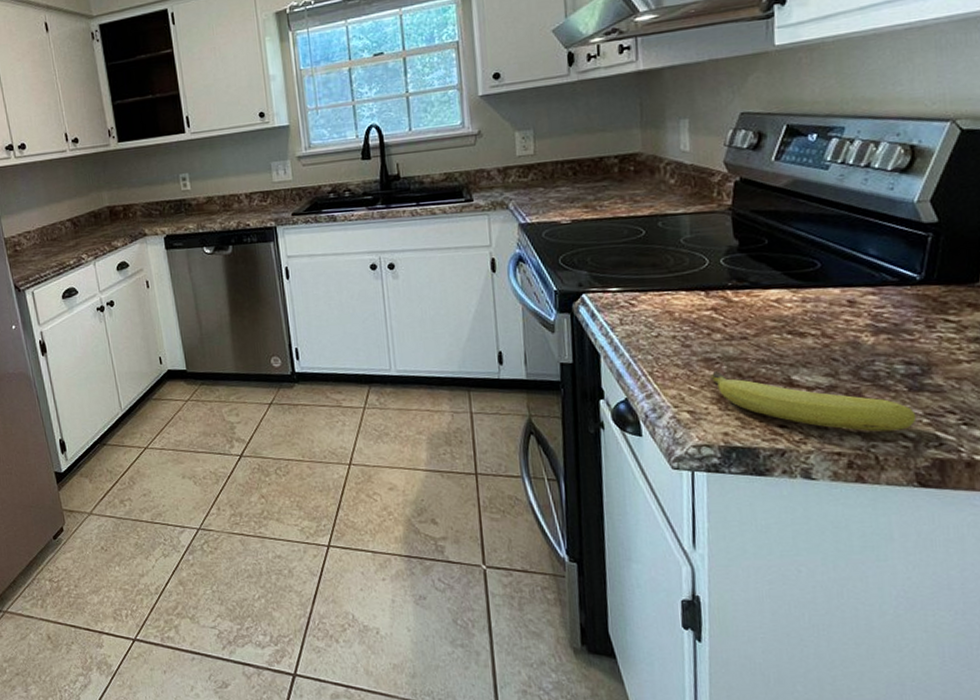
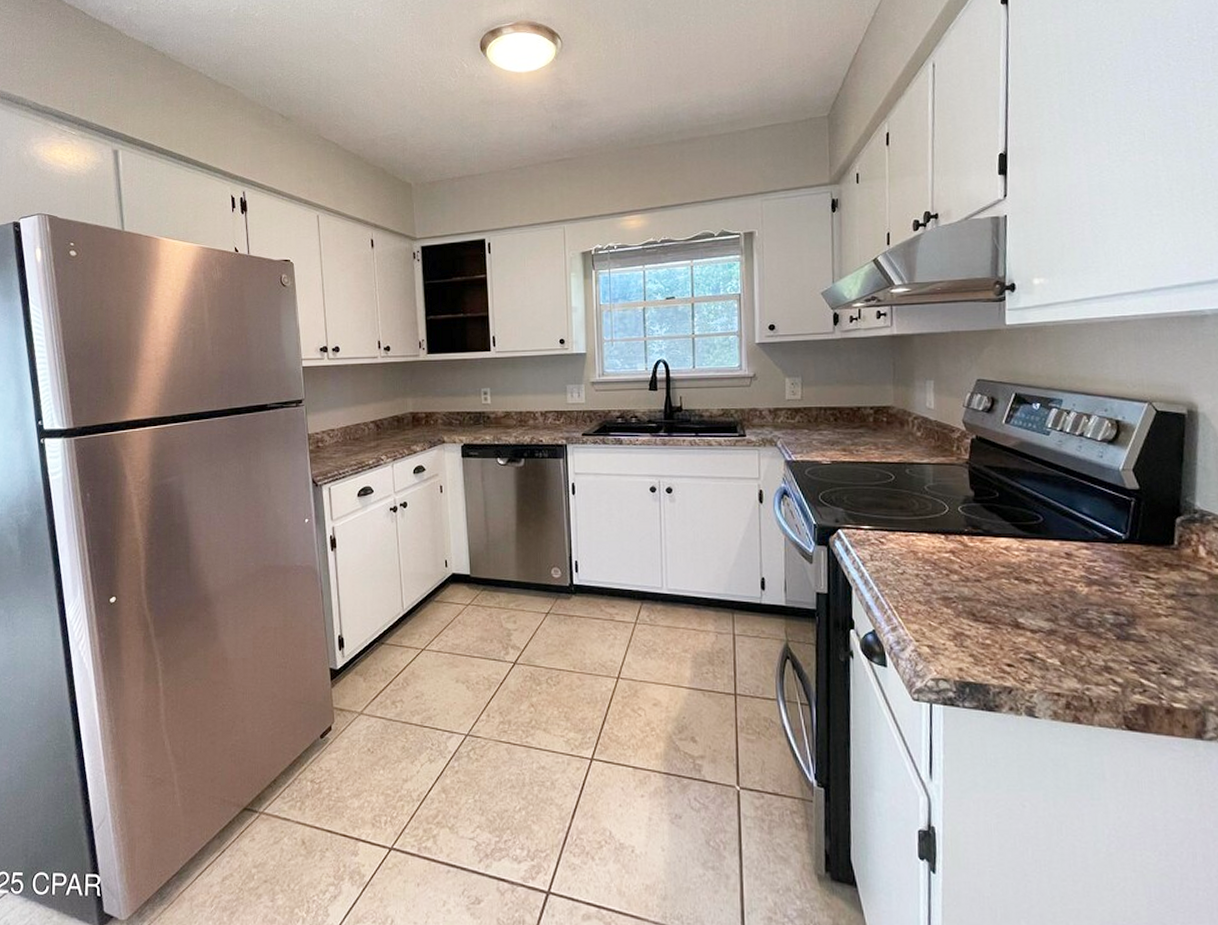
fruit: present [710,371,917,432] -> none [948,610,1124,676]

